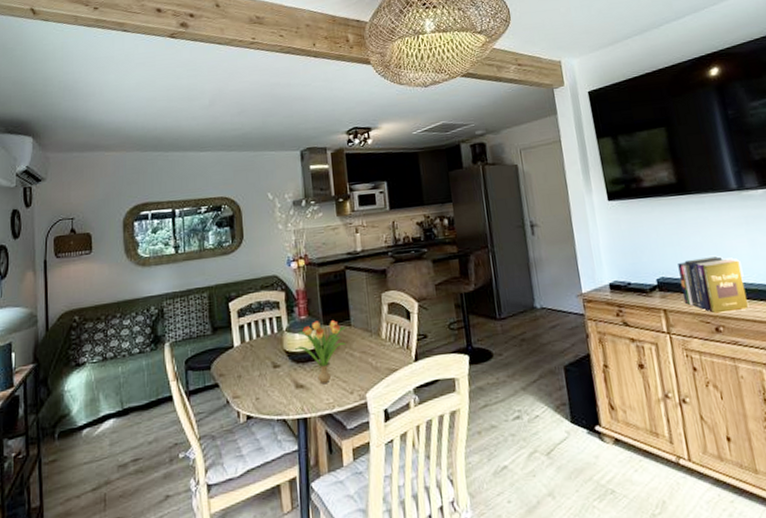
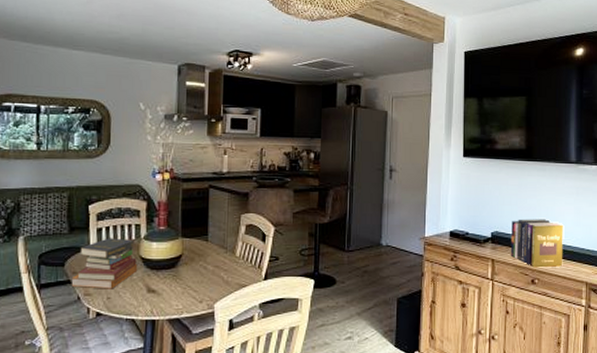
books: none [218,333,284,391] -> present [71,238,138,289]
flower arrangement: present [295,320,346,383] -> none [151,233,203,290]

